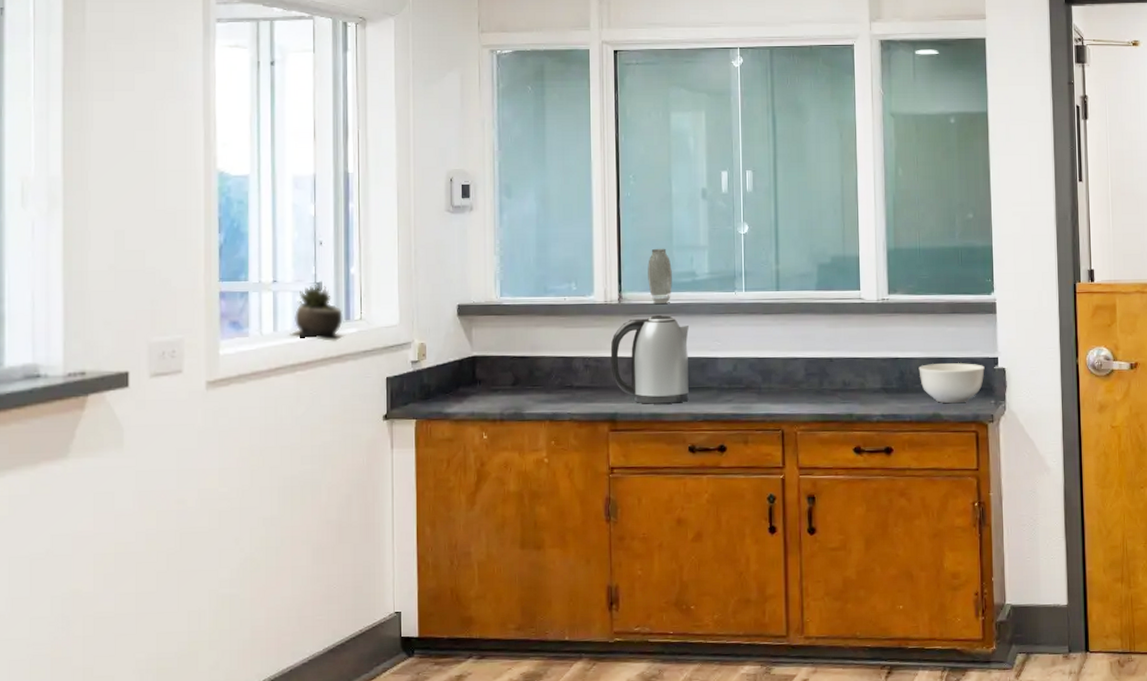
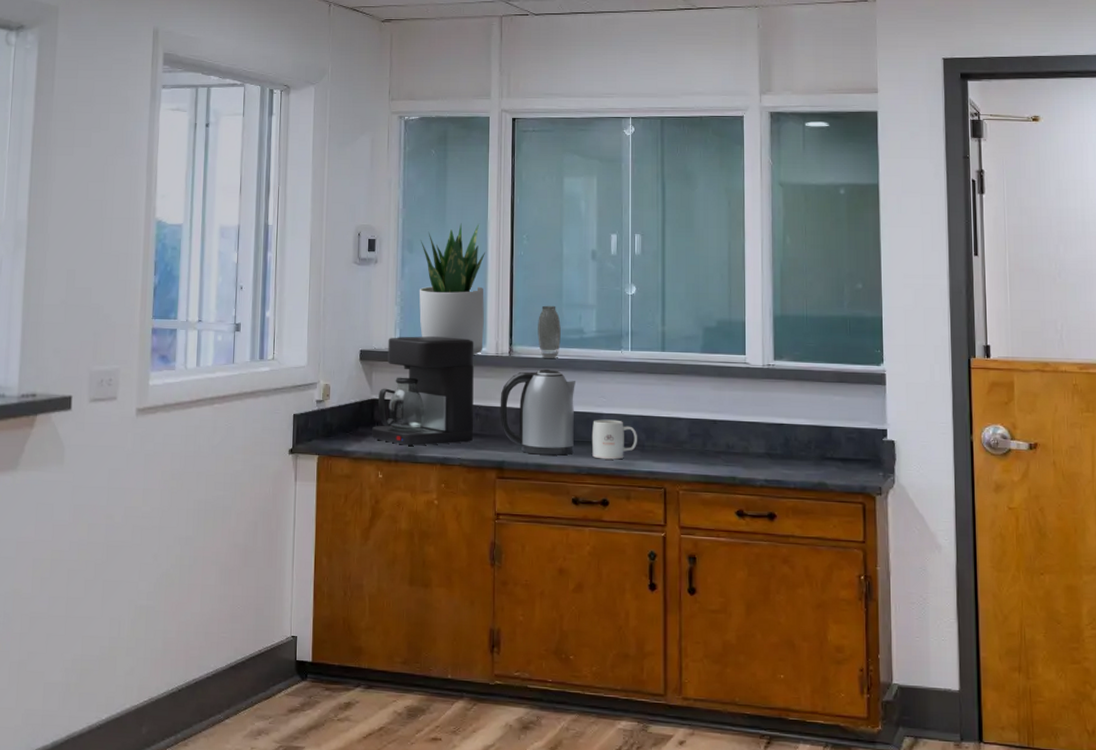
succulent plant: present [288,285,346,343] -> none [209,326,259,379]
coffee maker: none [474,286,583,403] -> present [372,336,474,446]
planter: none [518,164,591,304] -> present [419,223,485,355]
mug: none [706,363,755,405] -> present [591,419,638,460]
bowl: present [918,363,985,404] -> none [804,432,873,473]

